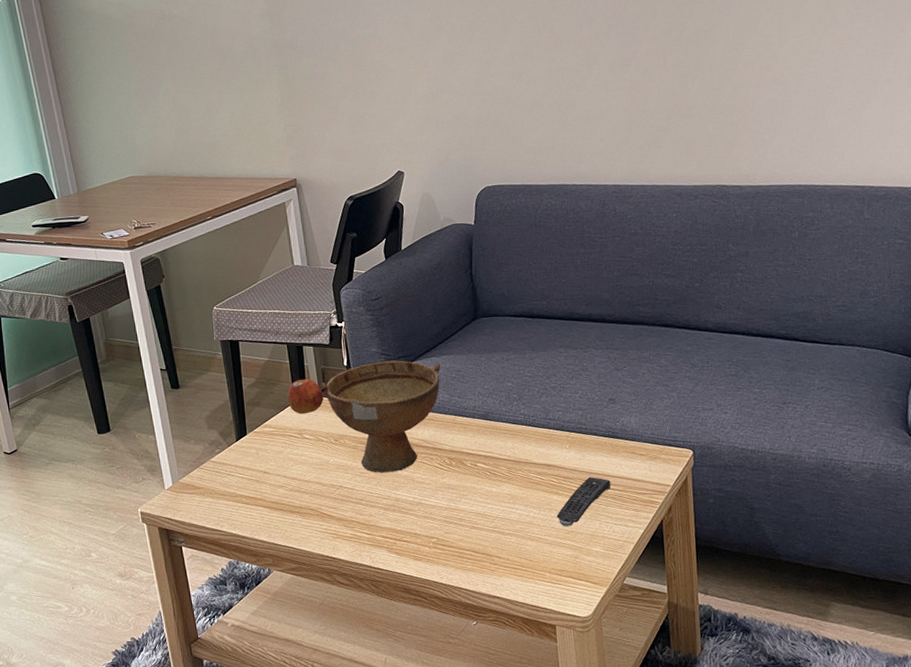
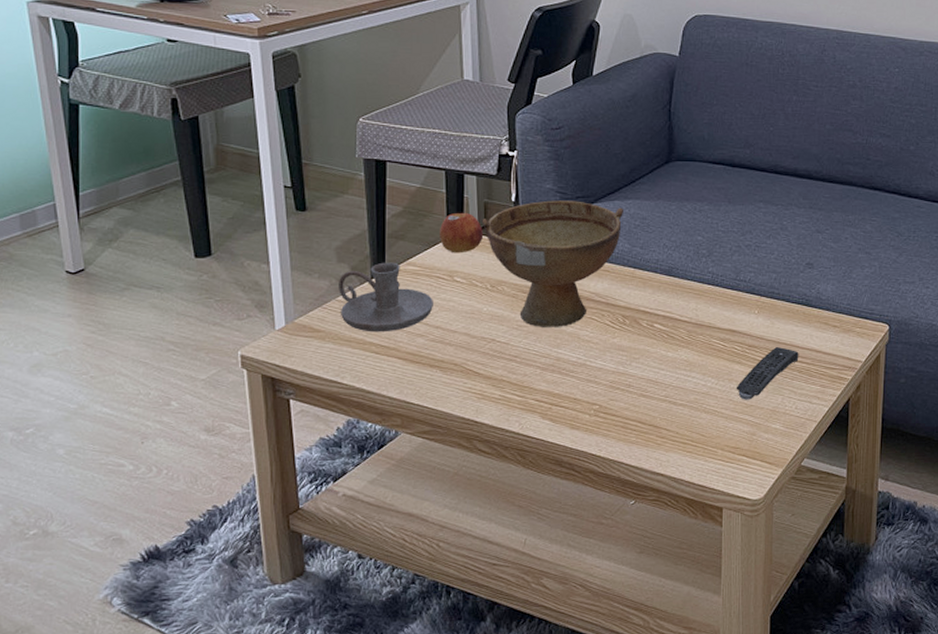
candle holder: none [211,426,289,487] -> present [339,262,433,332]

